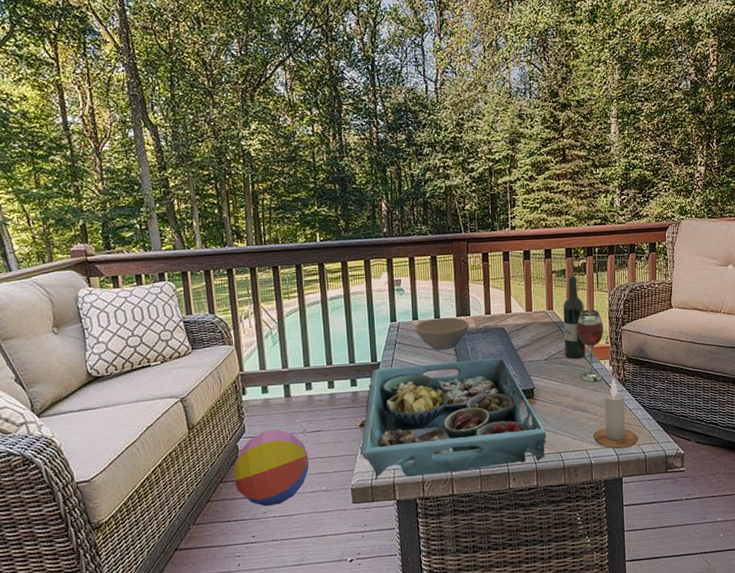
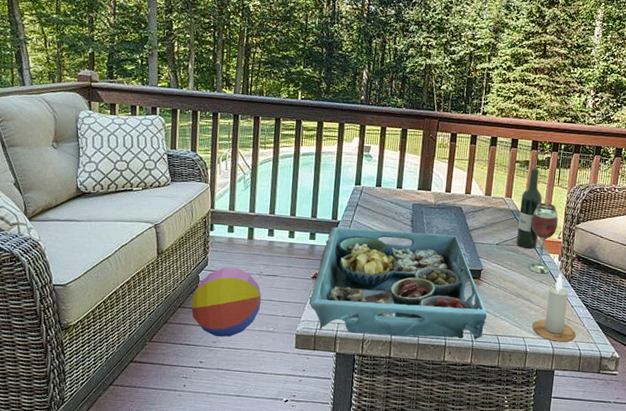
bowl: present [415,317,470,351] -> none [377,188,429,220]

